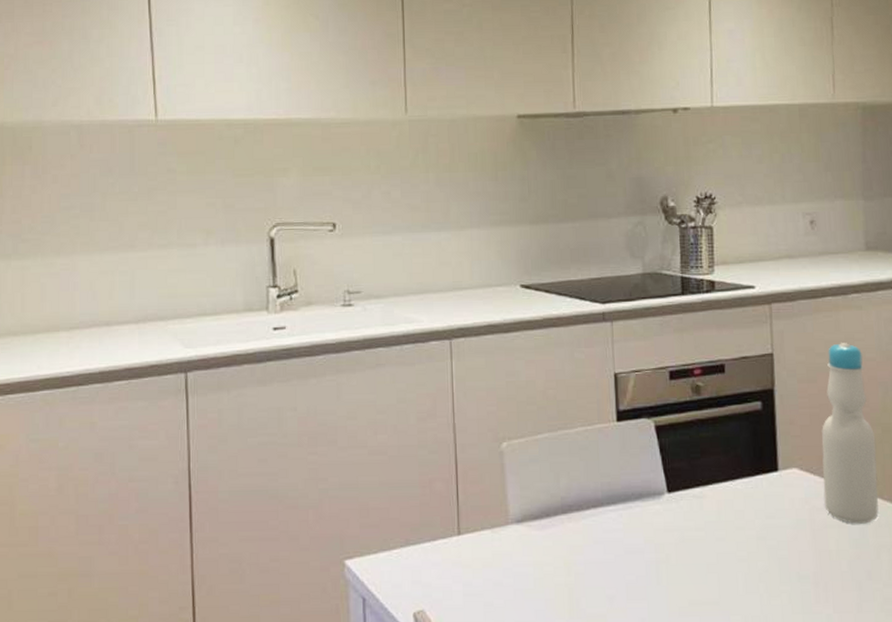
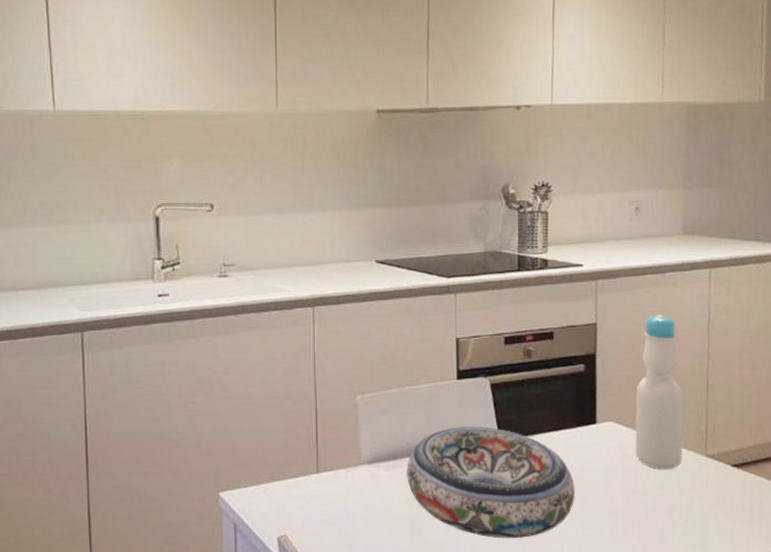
bowl: none [562,475,758,610] -> present [407,426,575,539]

